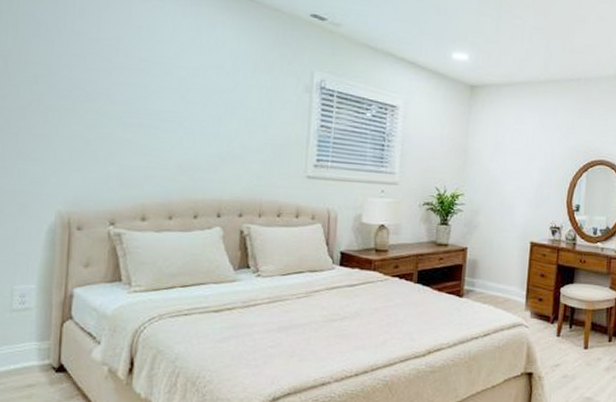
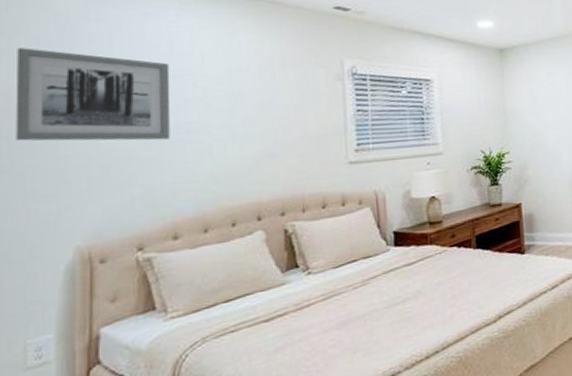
wall art: none [11,12,150,124] -> present [15,48,170,141]

